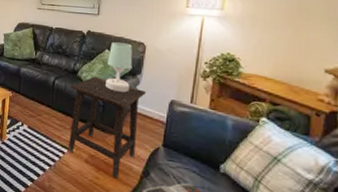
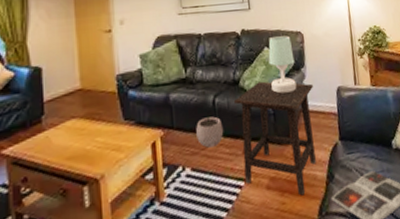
plant pot: none [36,89,58,116] -> present [196,112,224,148]

